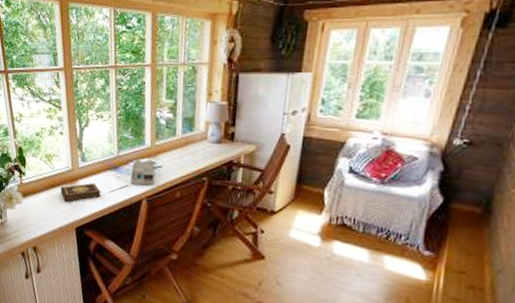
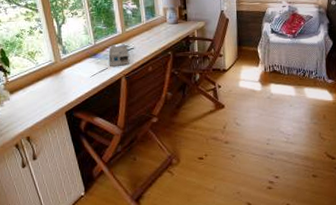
book: present [60,182,101,202] -> none [46,70,85,91]

